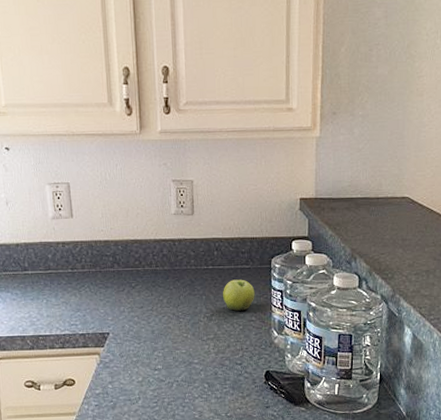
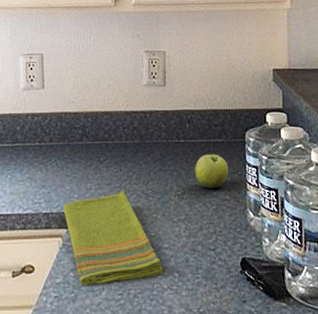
dish towel: none [99,313,194,395] -> present [63,190,163,285]

